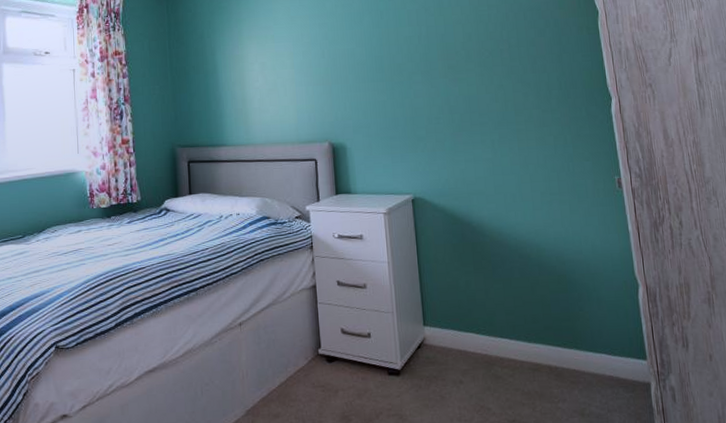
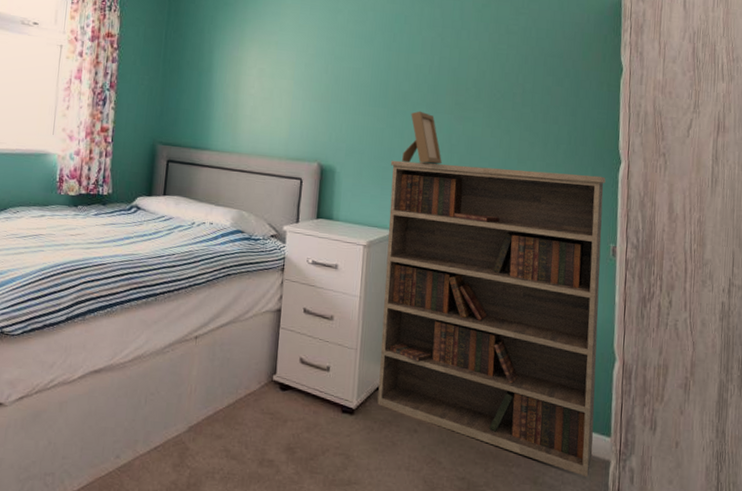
bookshelf: none [397,114,633,402] -> present [377,160,606,477]
photo frame: none [406,79,444,129] -> present [401,111,442,165]

